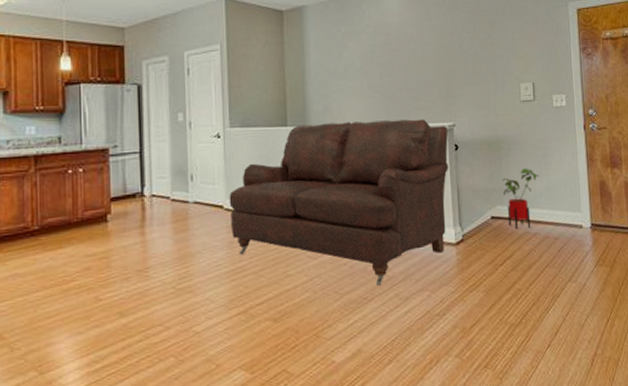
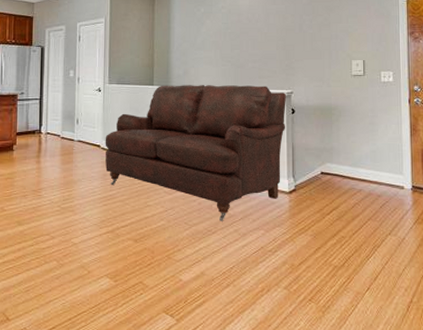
house plant: present [501,168,539,230] -> none [331,133,366,185]

